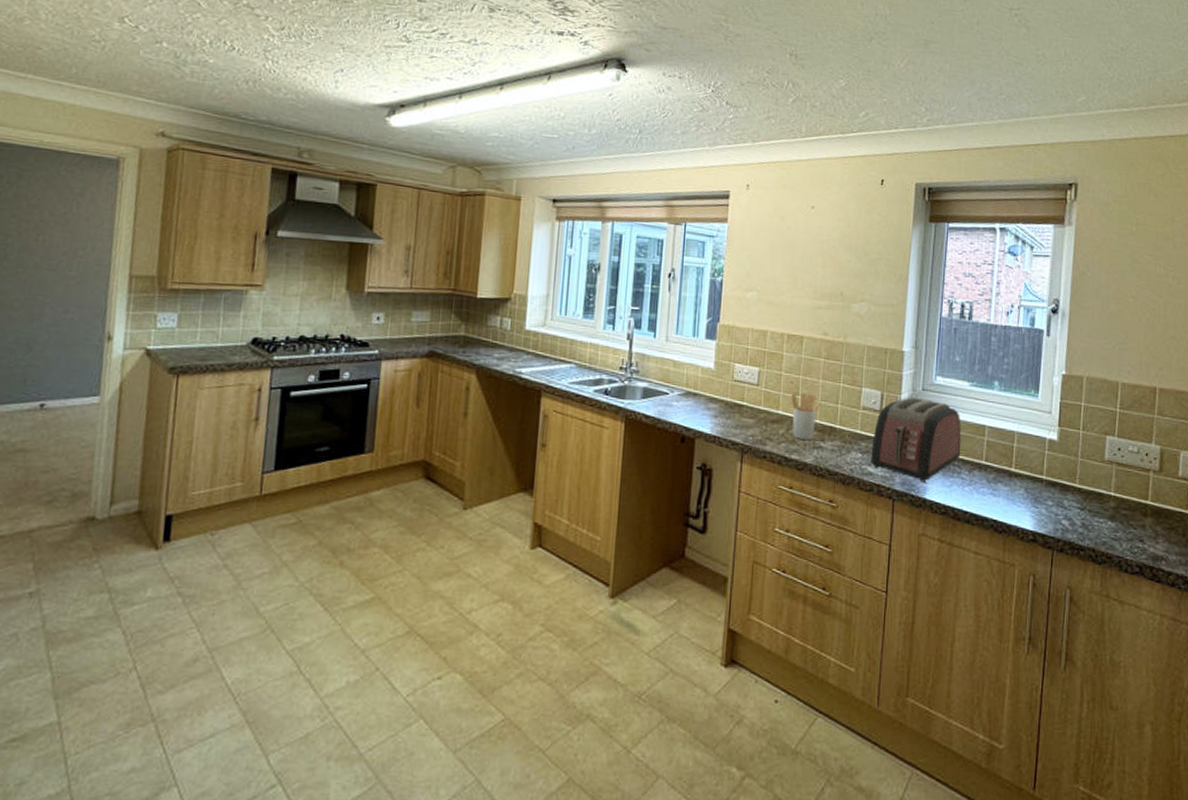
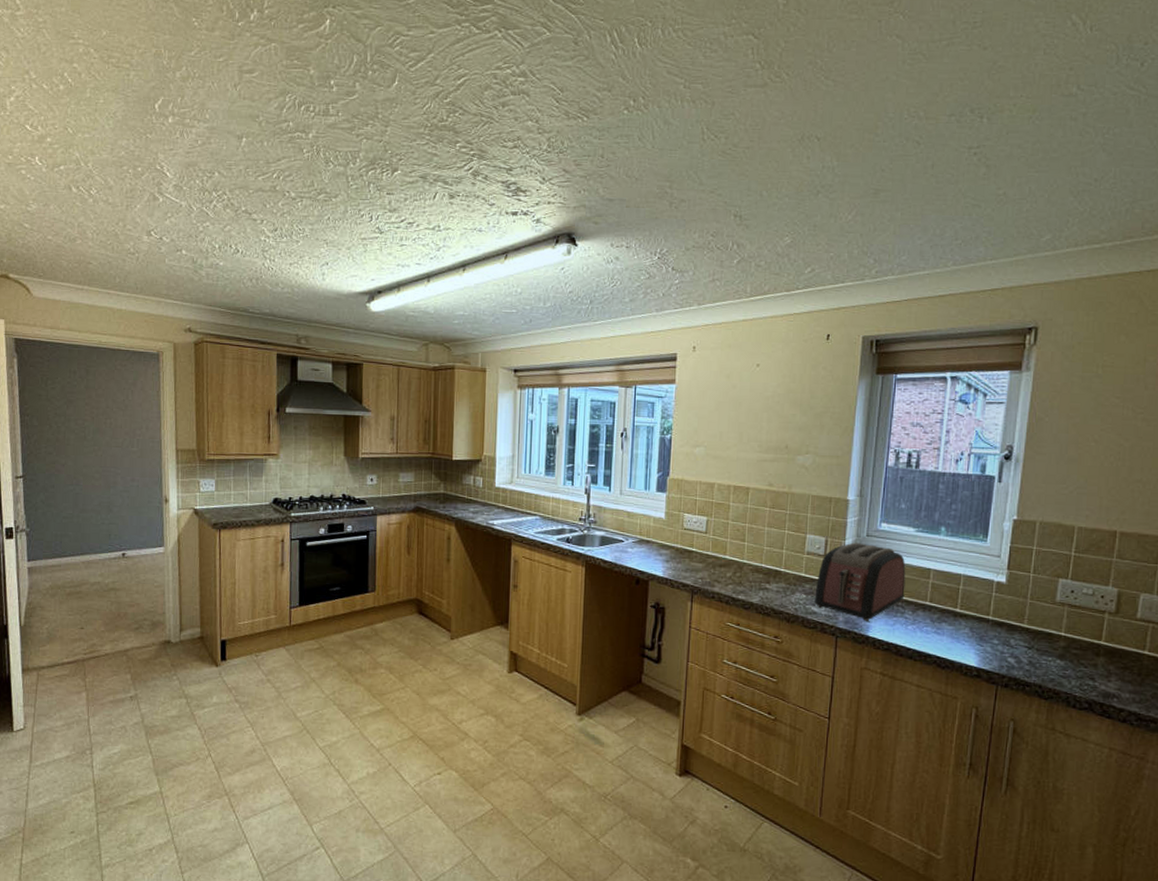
utensil holder: present [791,392,822,440] -> none [738,539,767,582]

